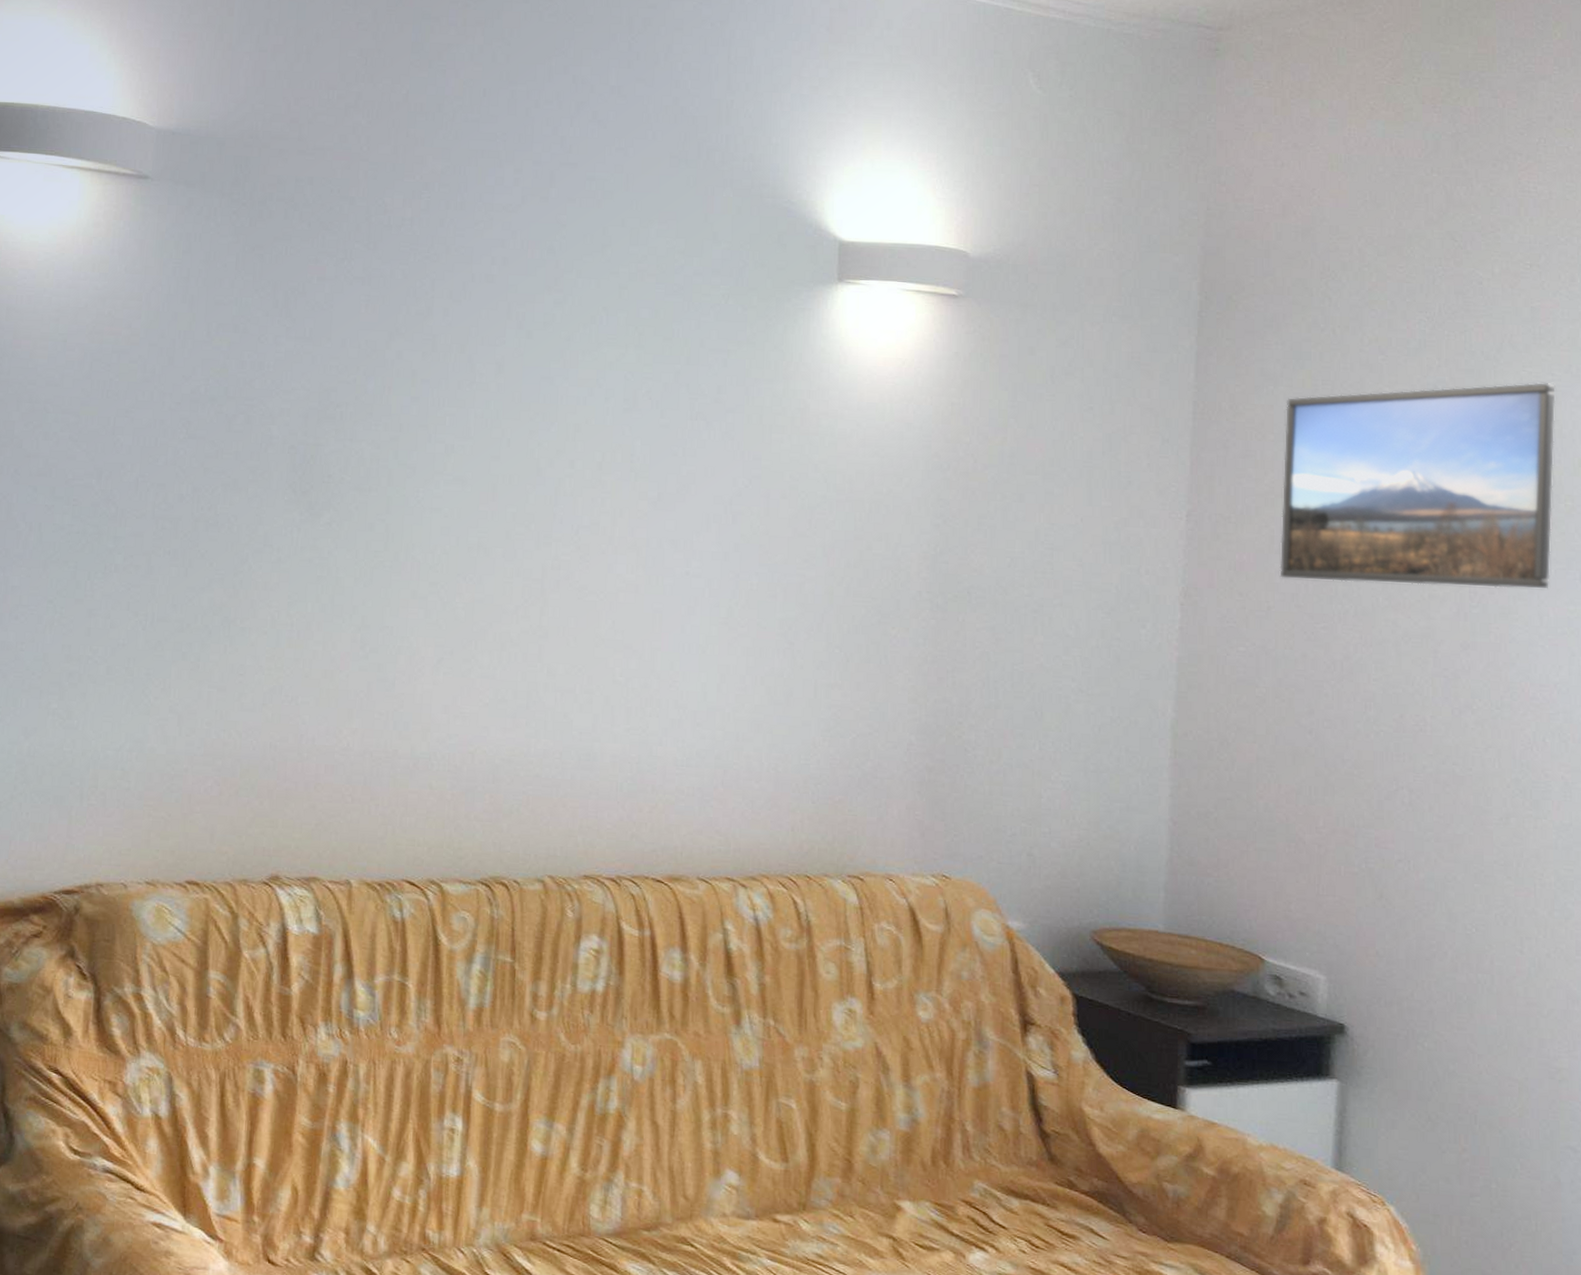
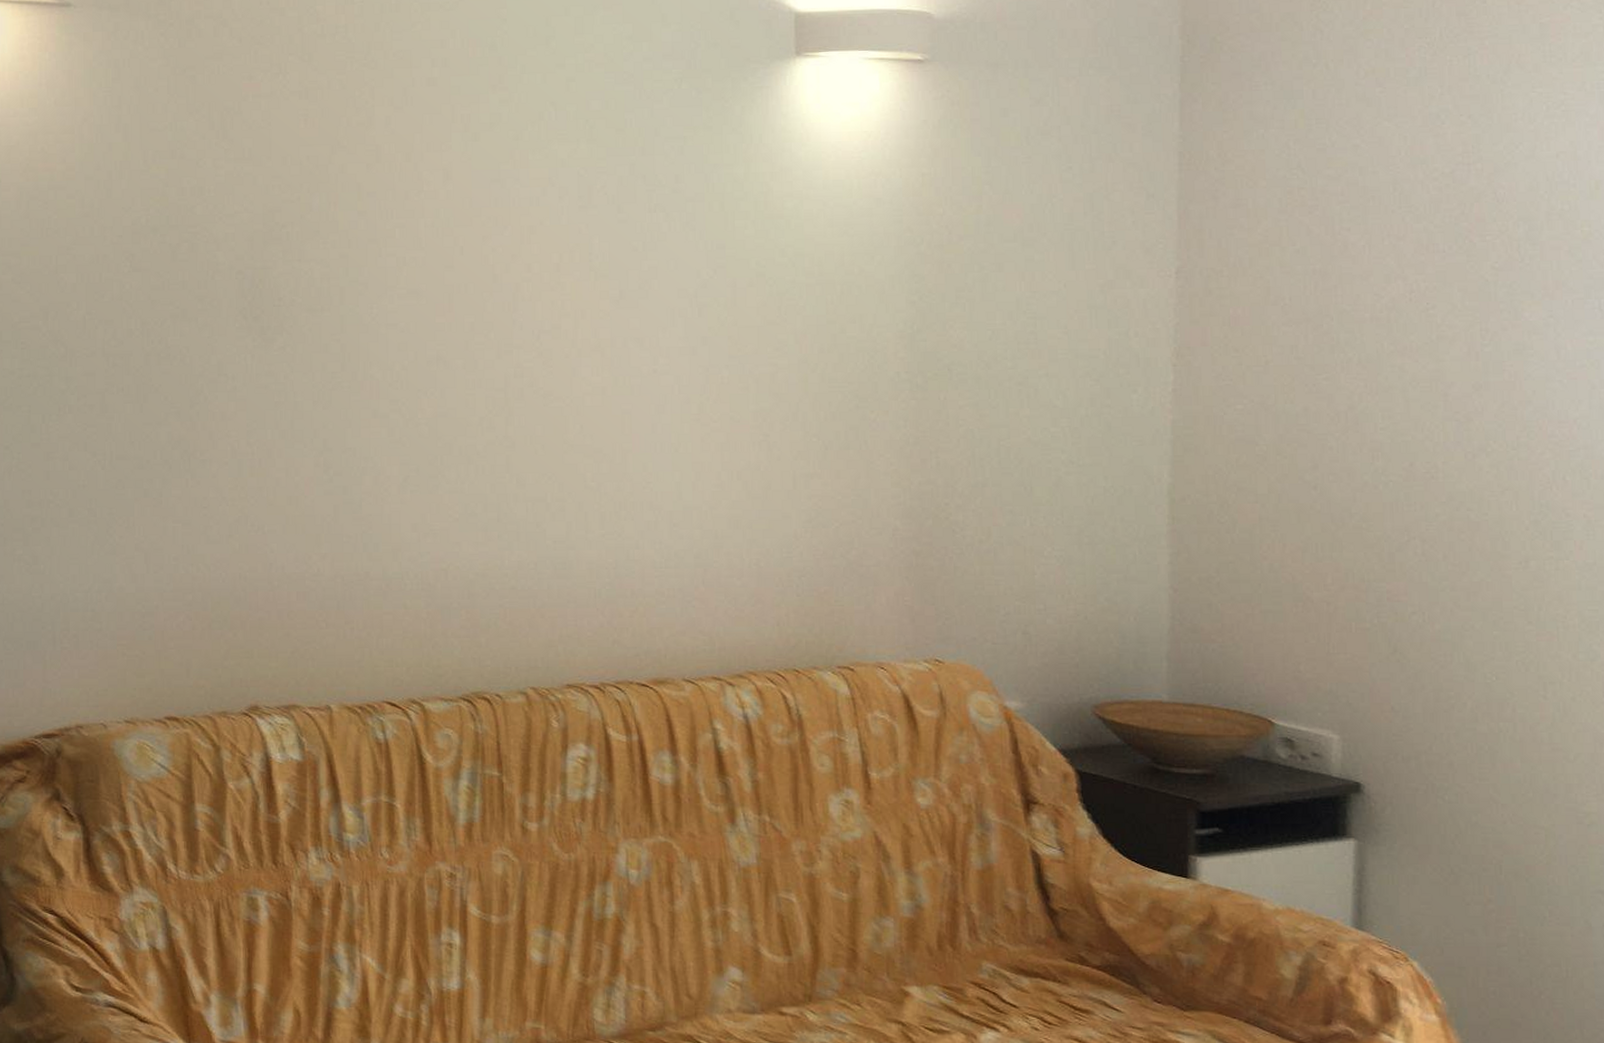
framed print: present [1279,383,1556,589] -> none [1277,103,1569,330]

